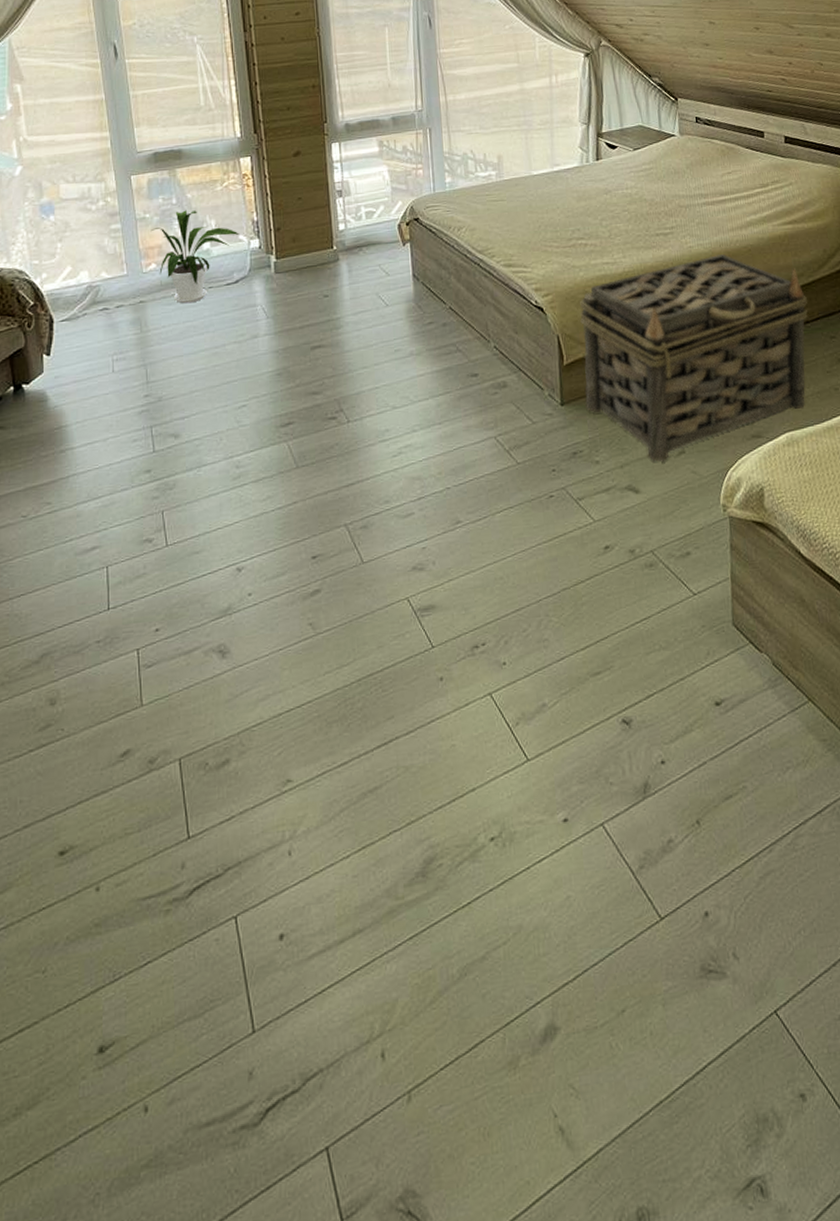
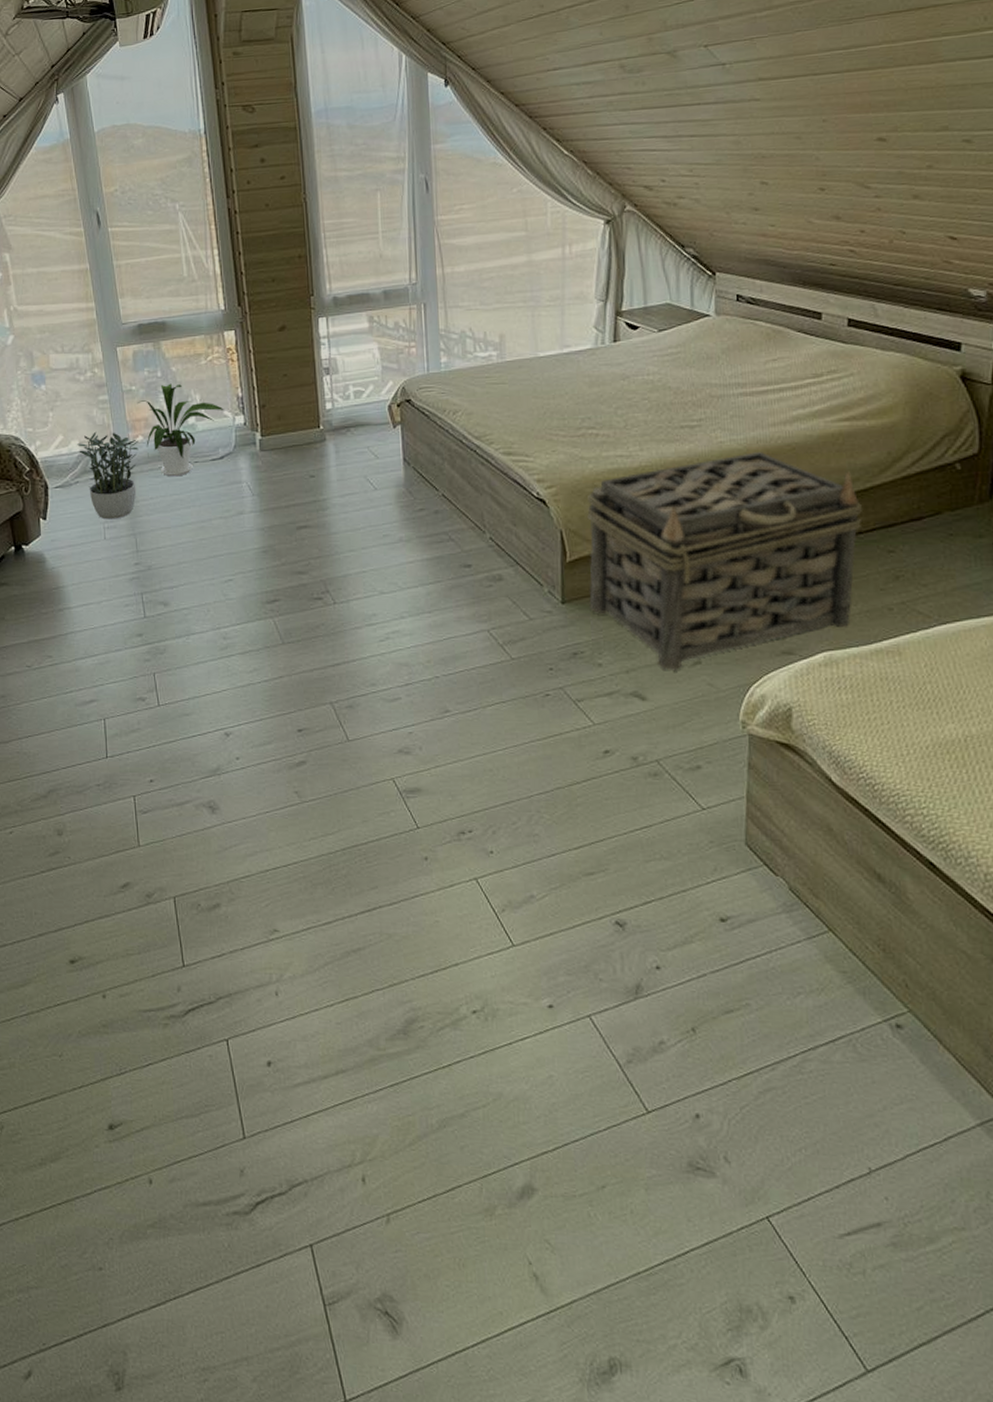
potted plant: none [86,261,152,352] -> present [77,431,140,520]

